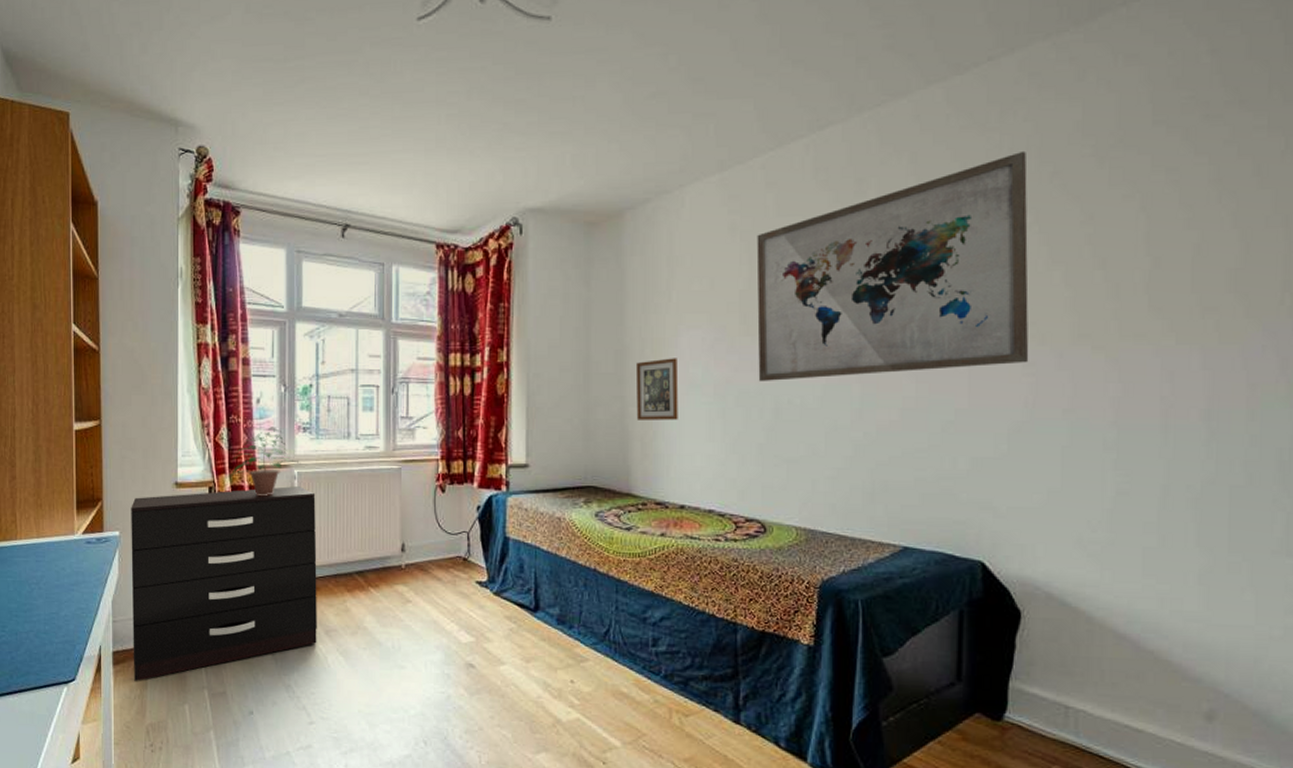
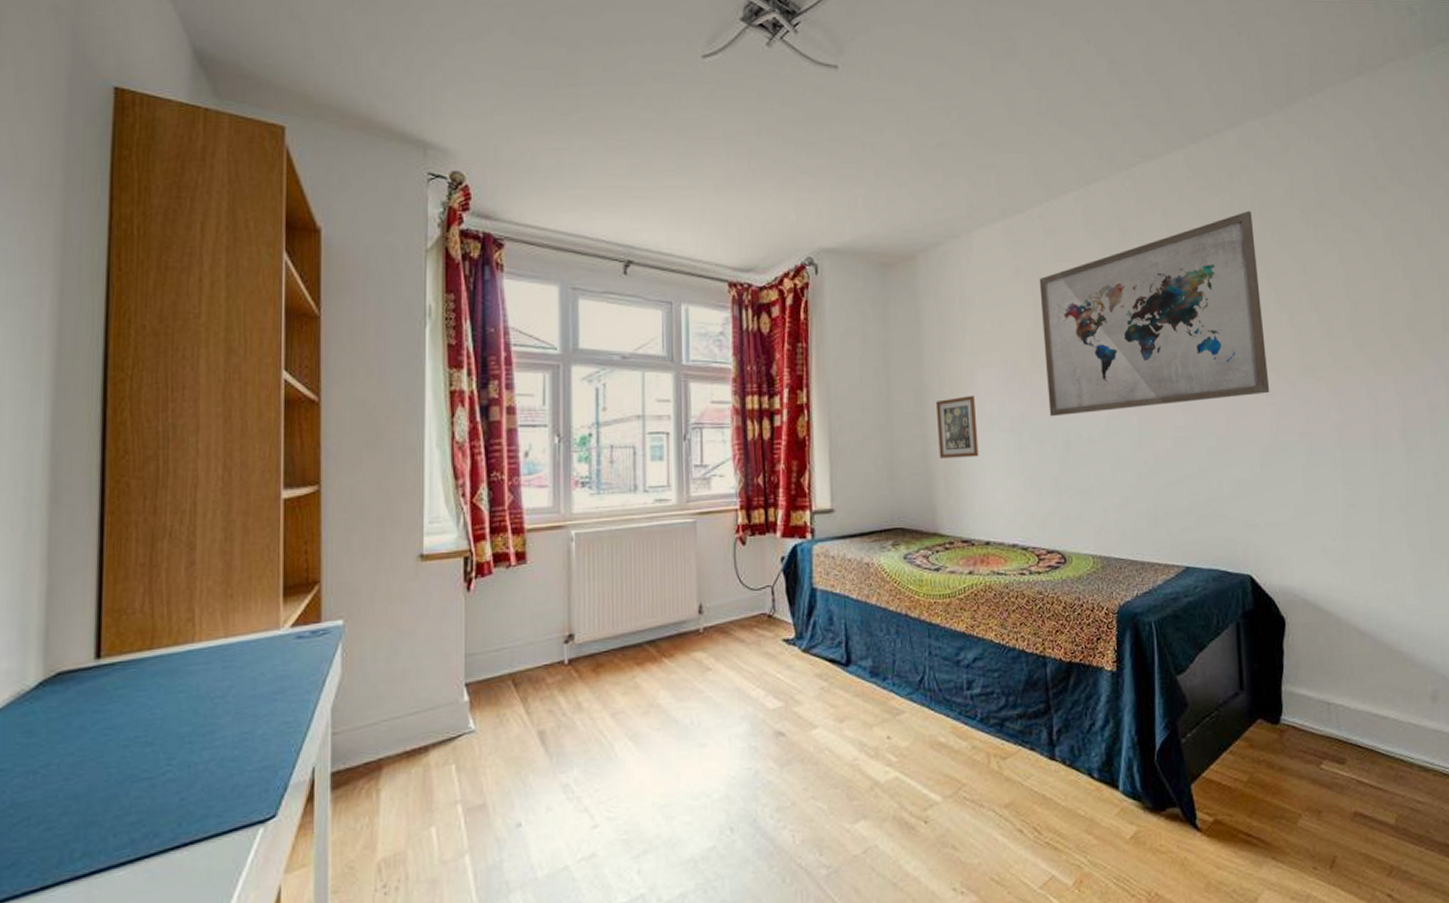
dresser: present [131,486,317,681] -> none [359,549,601,807]
potted plant: present [226,427,301,495] -> none [486,483,579,563]

